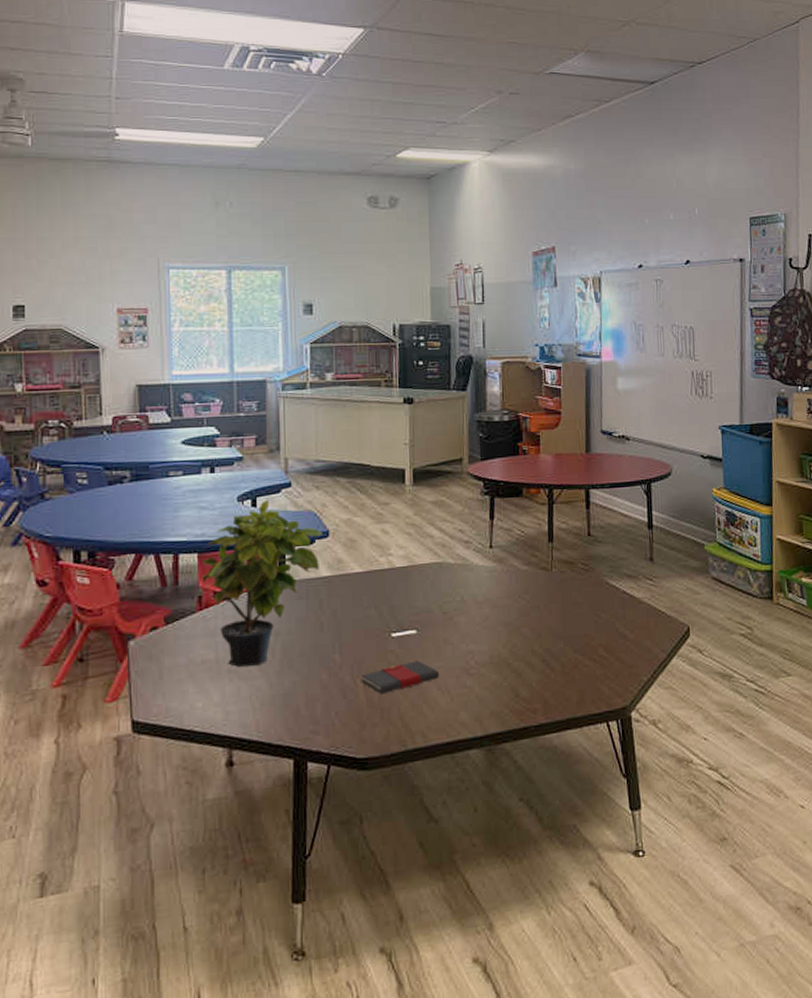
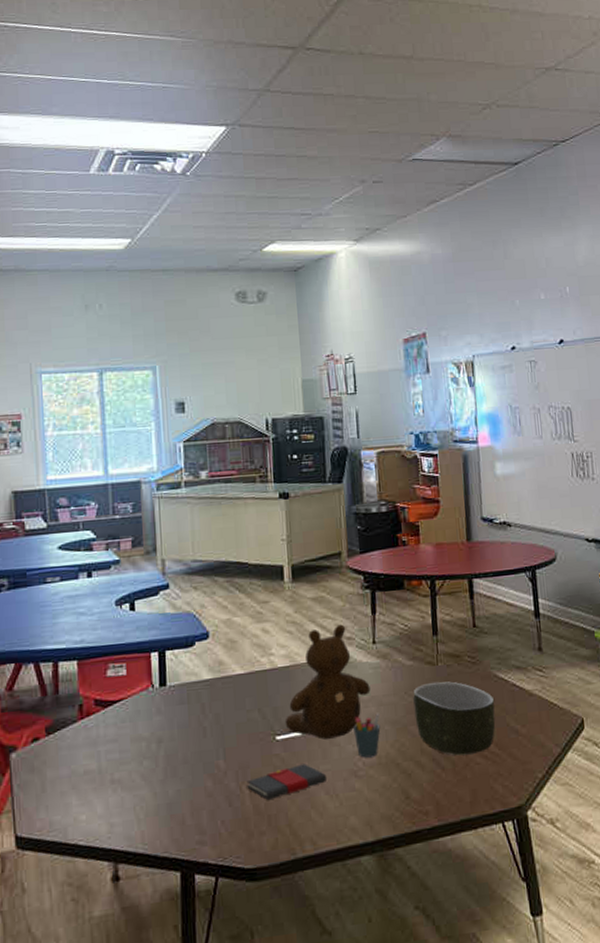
potted plant: present [202,499,324,668] -> none [82,602,204,778]
teddy bear: none [400,528,486,638] -> present [284,624,371,740]
pen holder: none [468,614,494,657] -> present [354,712,381,758]
bowl: none [526,586,606,658] -> present [413,681,496,756]

